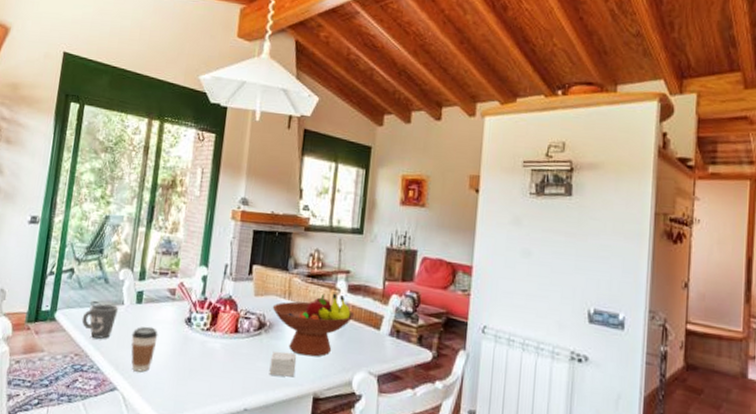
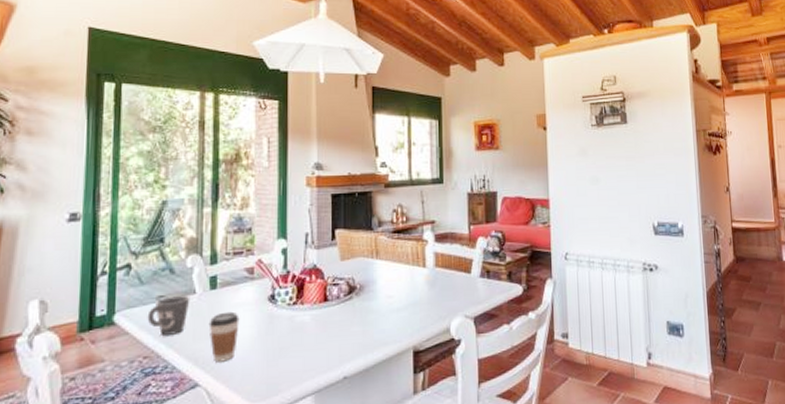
small box: present [269,352,296,377] -> none [365,311,391,337]
fruit bowl: present [272,293,355,357] -> none [361,245,445,312]

